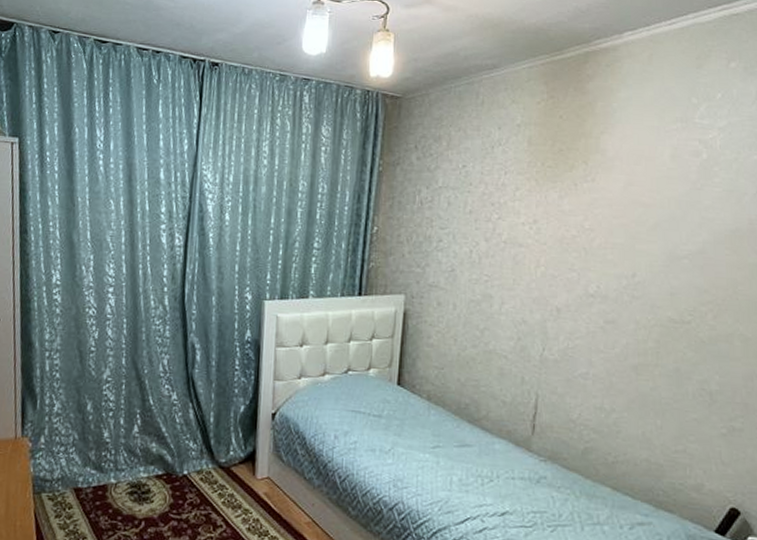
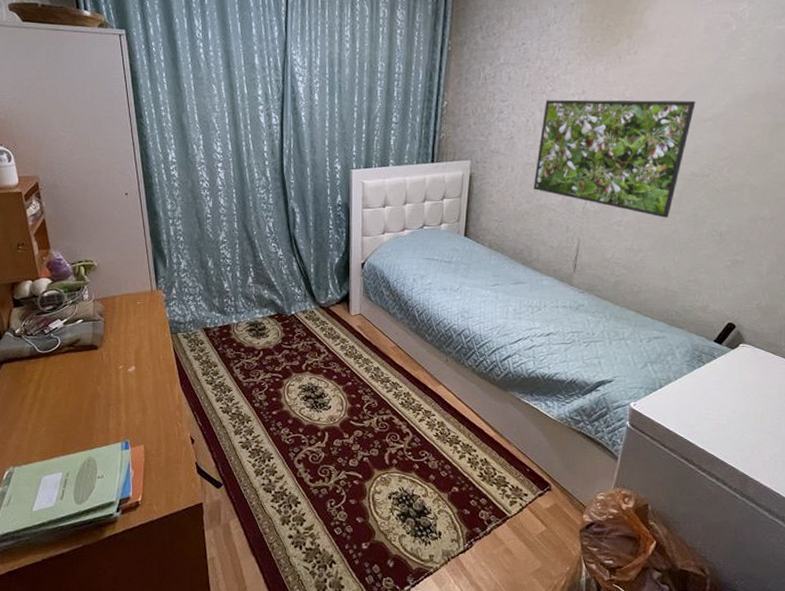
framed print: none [480,229,667,372] -> present [533,99,696,218]

